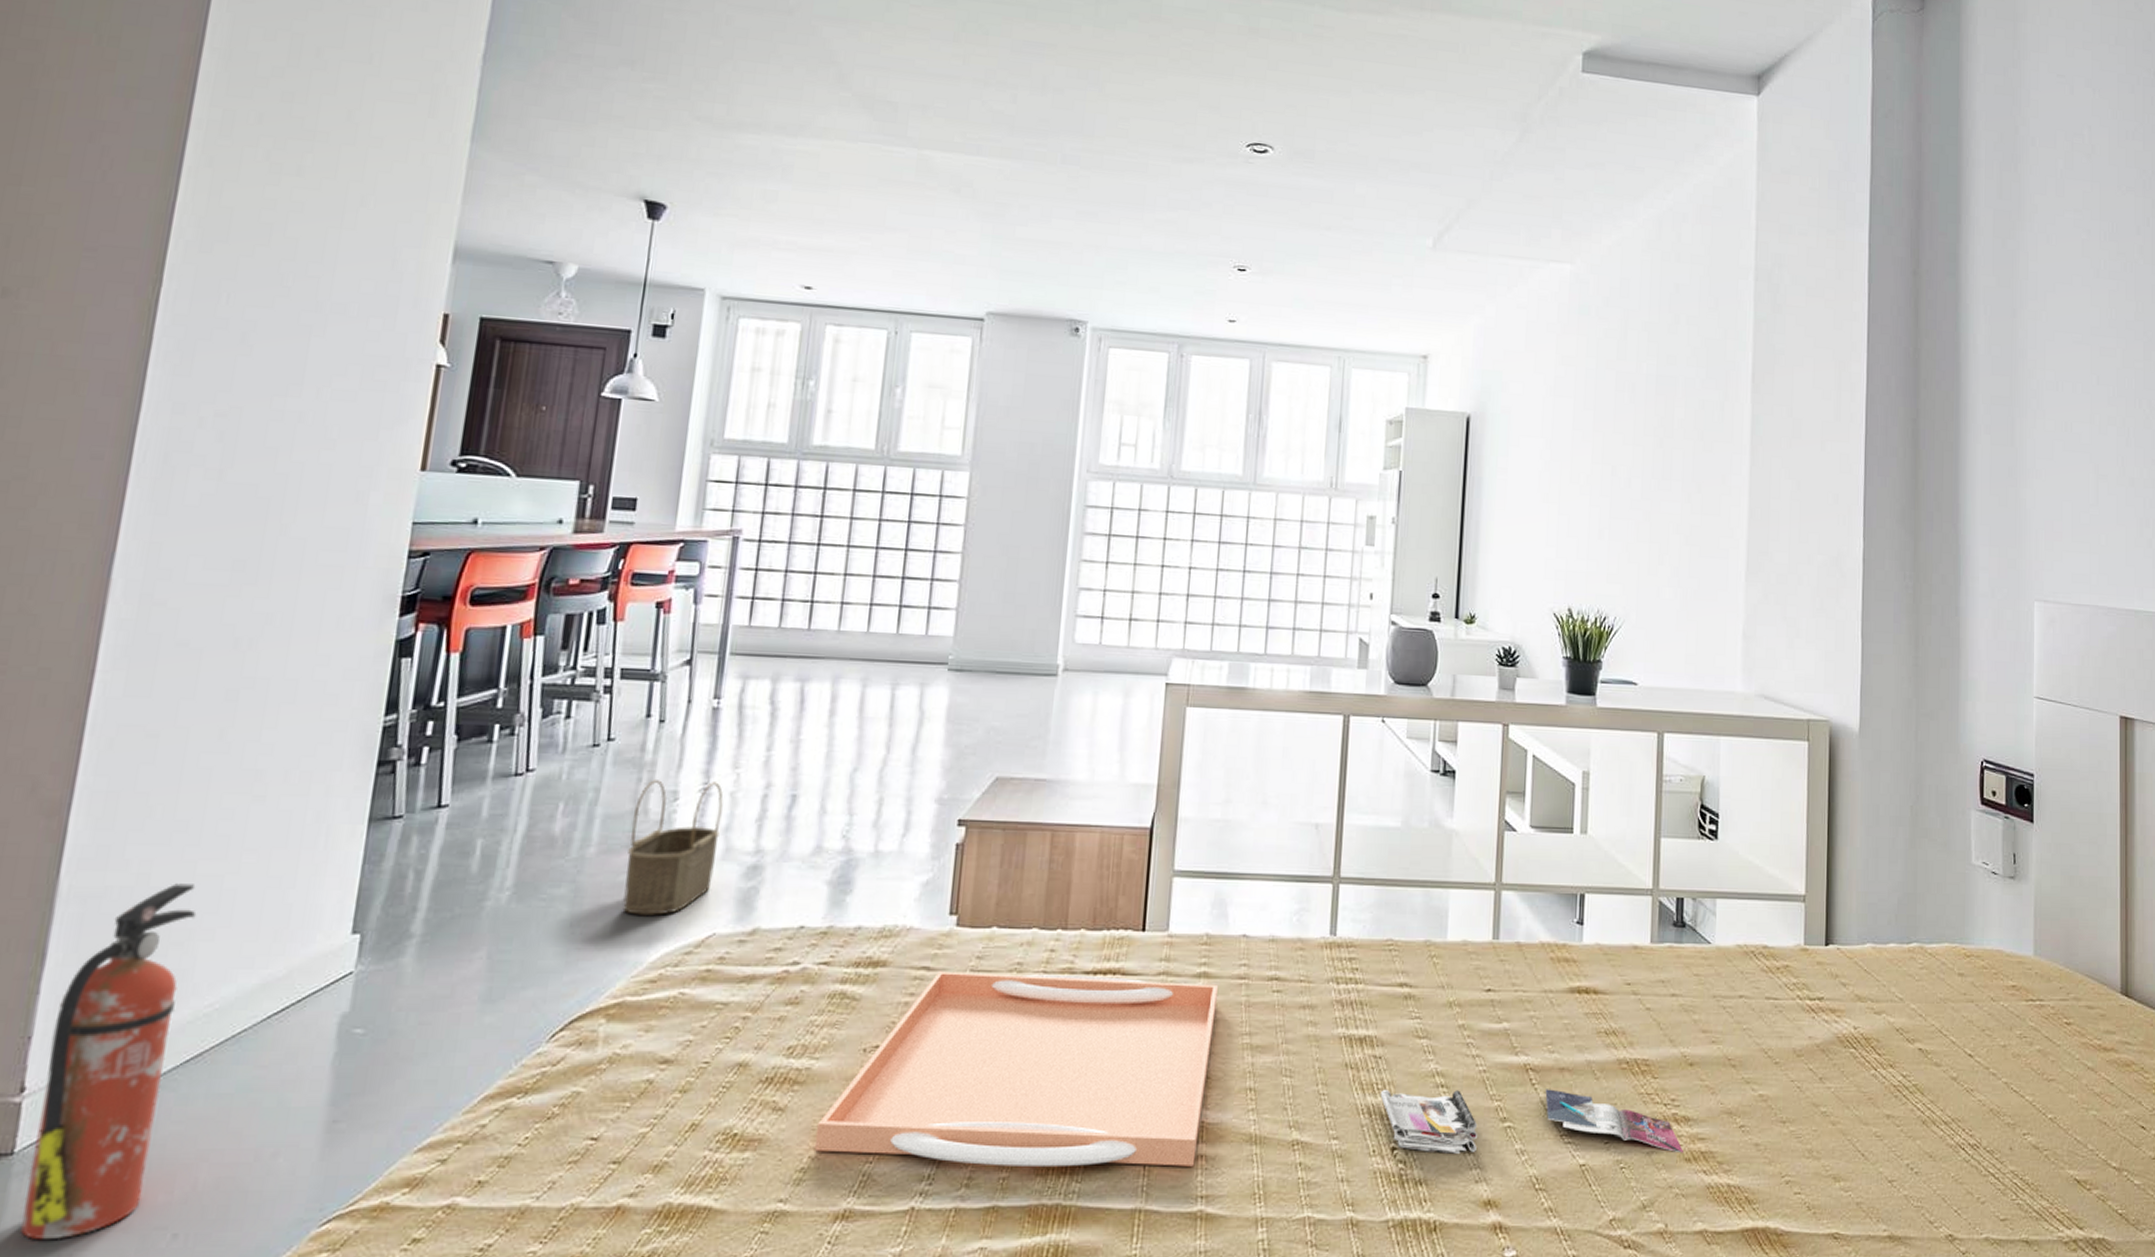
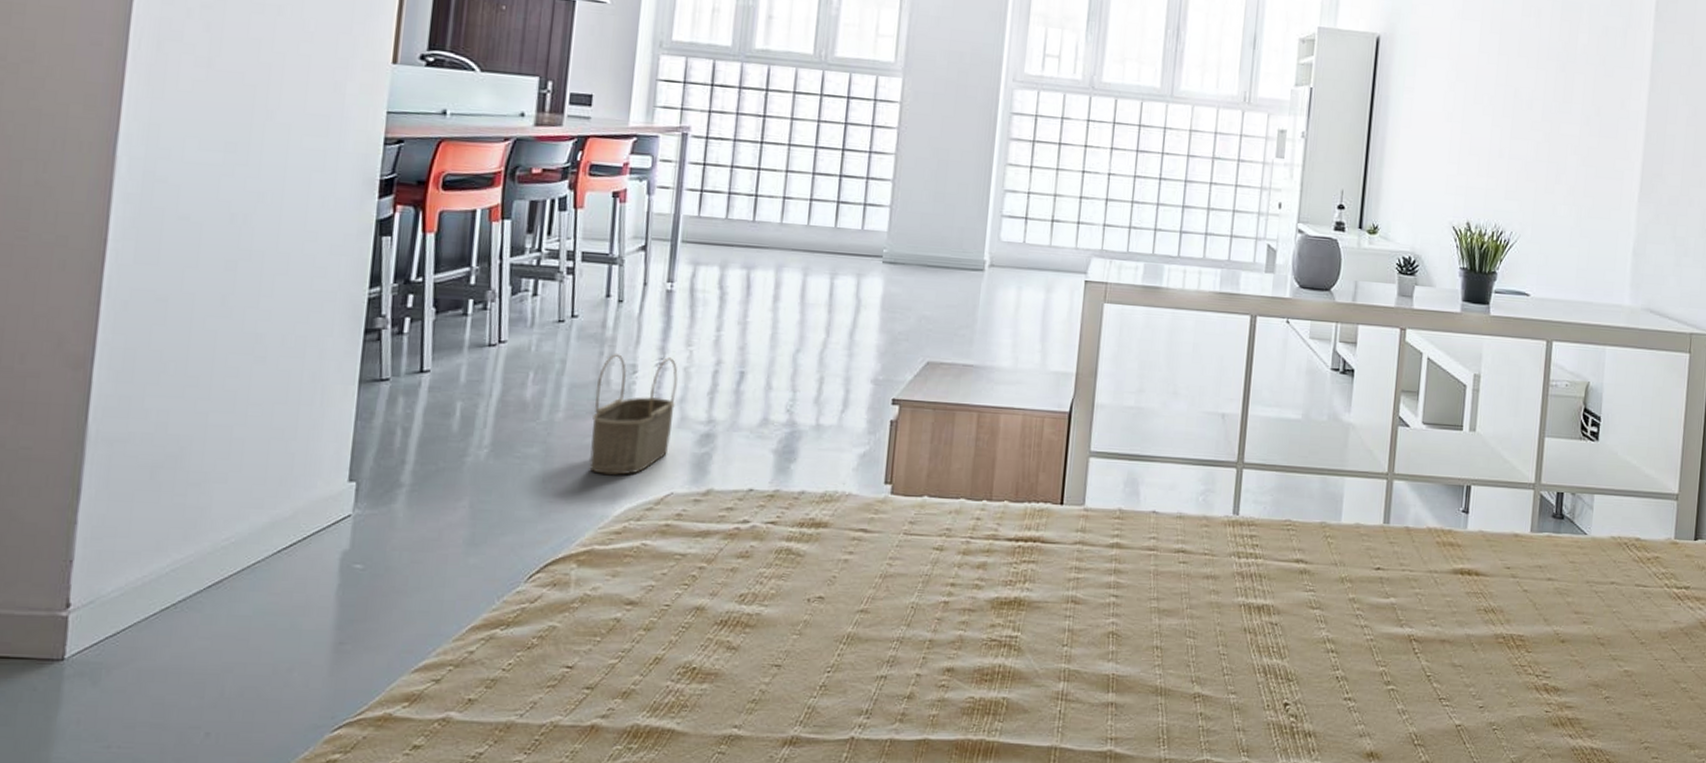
fire extinguisher: present [21,883,197,1239] -> none [75,432,211,733]
serving tray: present [815,971,1218,1167] -> none [765,533,1129,712]
magazine: present [1380,1089,1683,1154] -> none [1275,652,1552,719]

